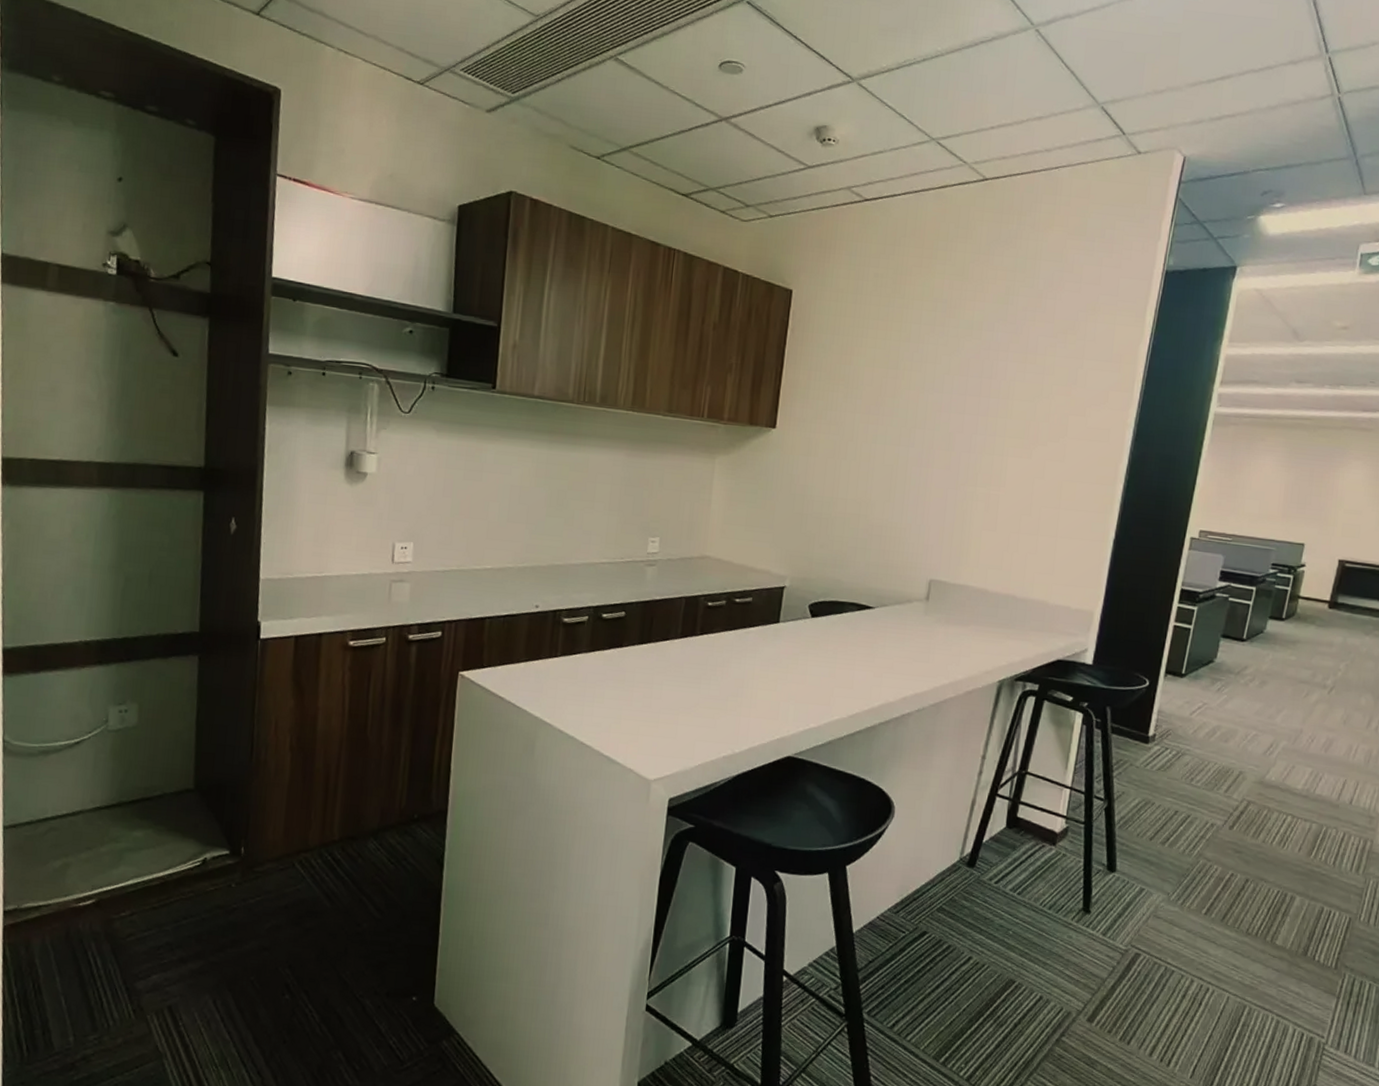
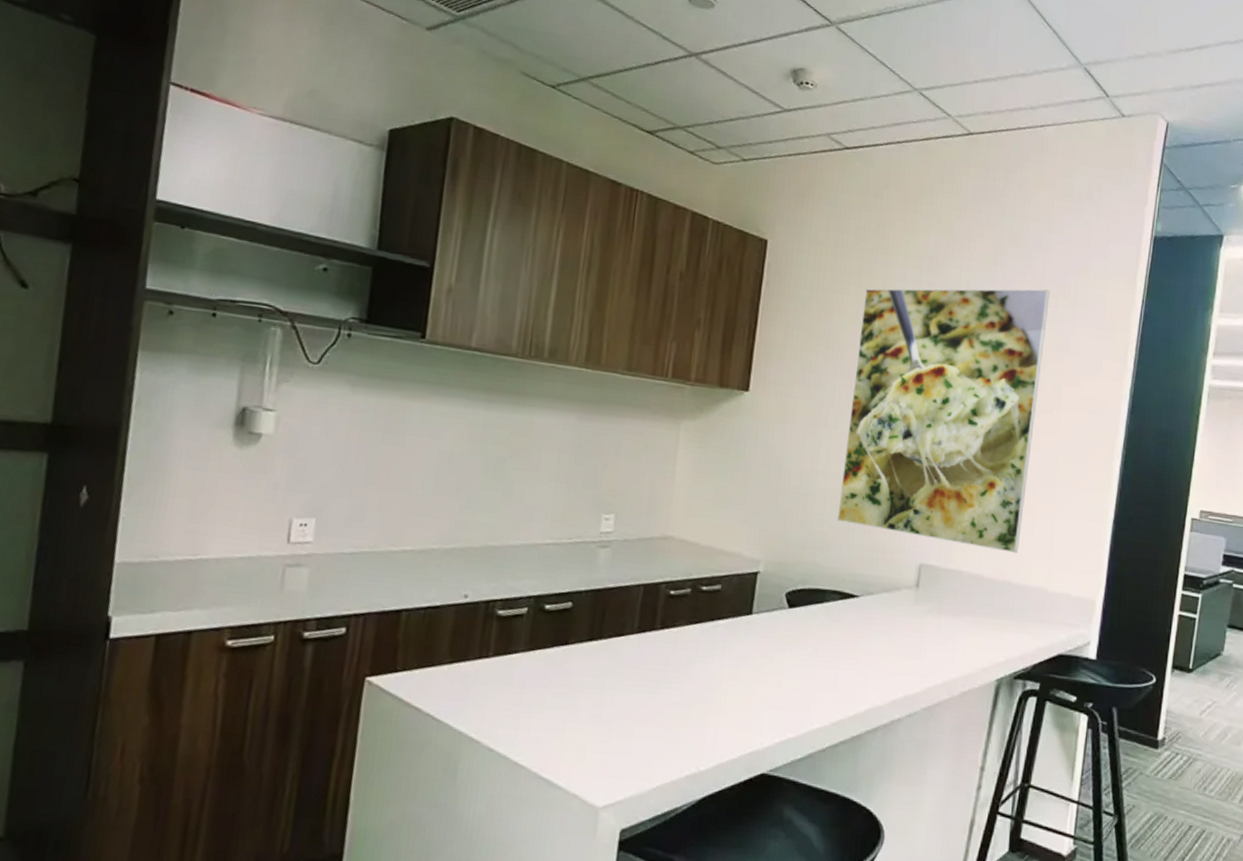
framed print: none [855,326,1060,570] -> present [837,288,1050,553]

